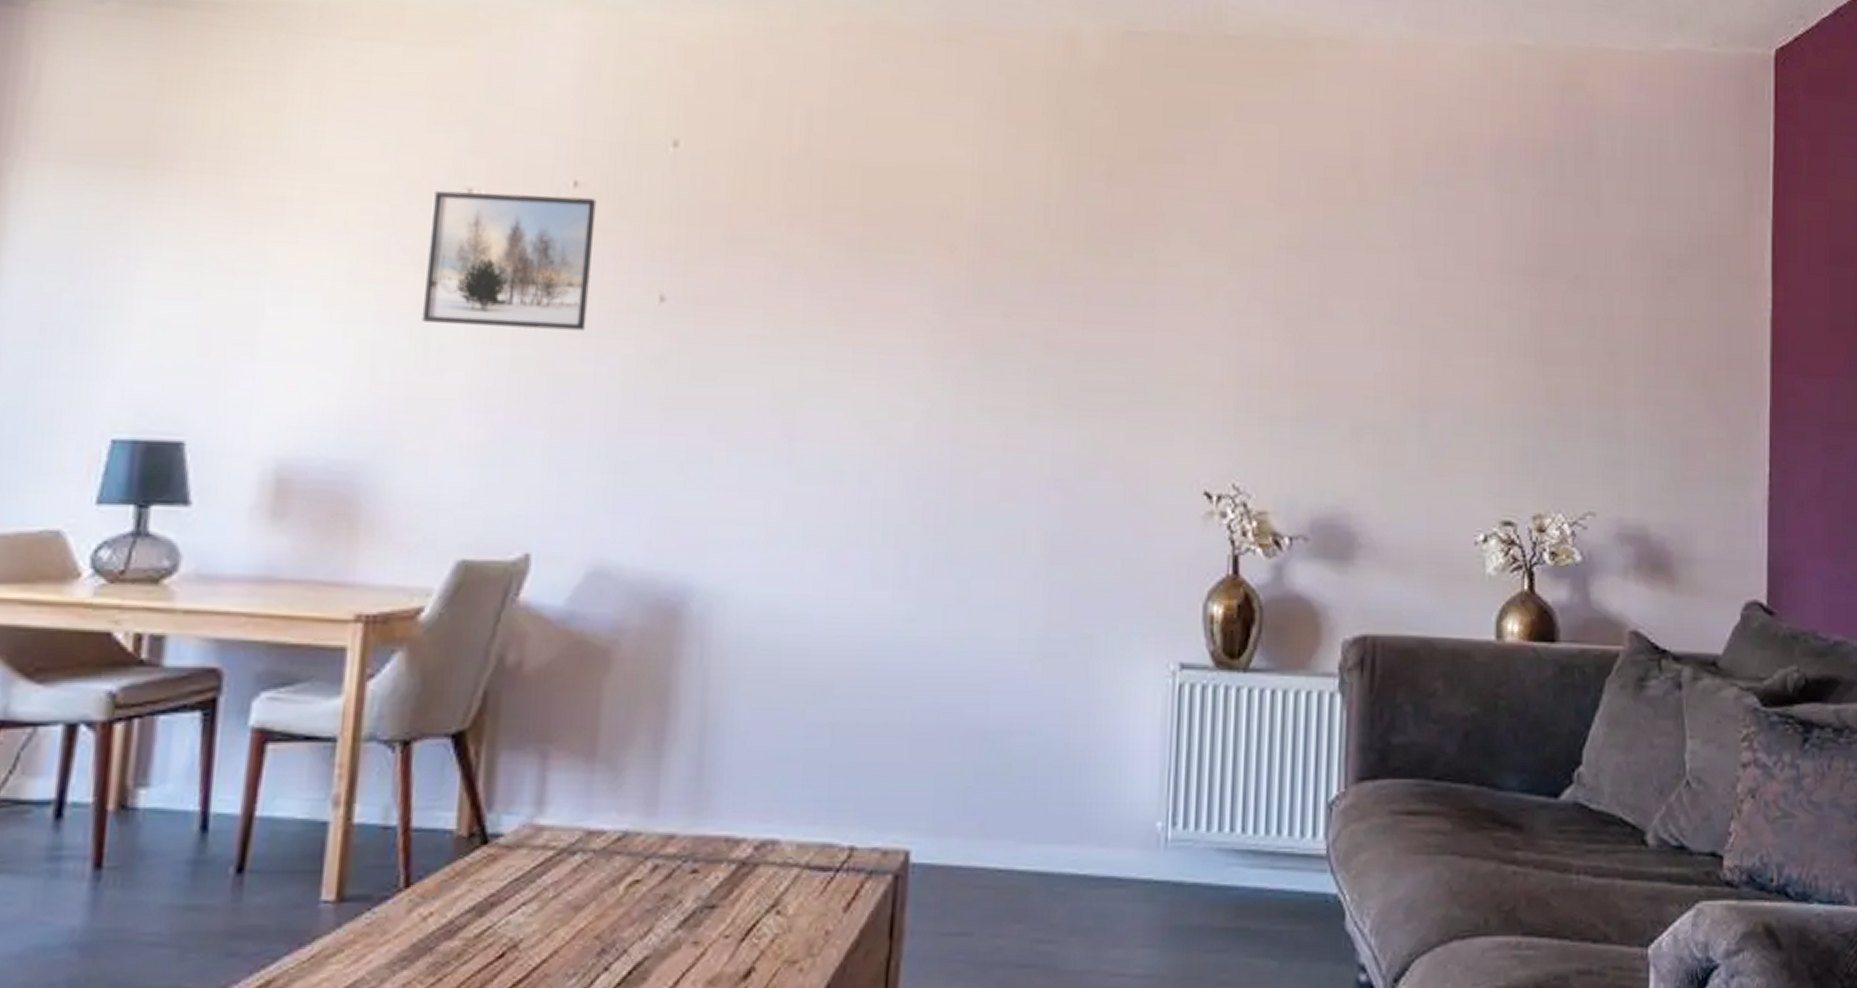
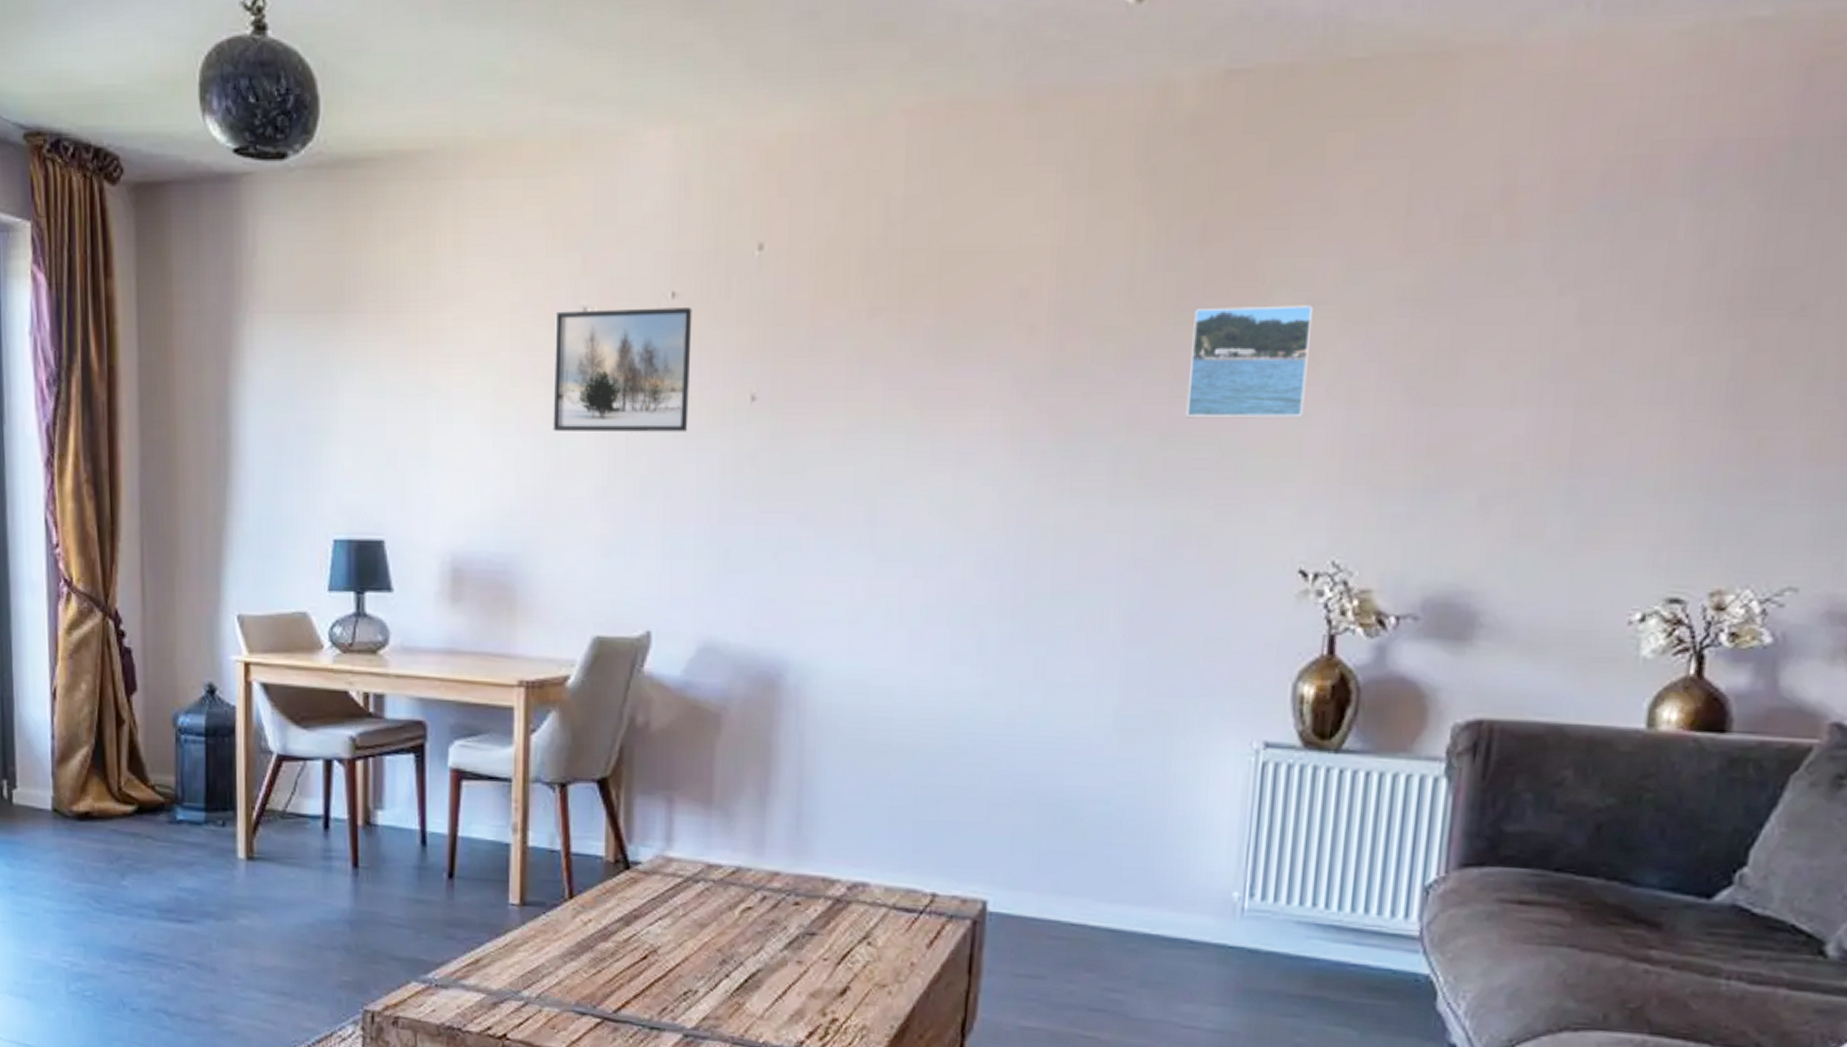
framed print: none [1098,241,1207,348] -> present [1185,305,1314,419]

